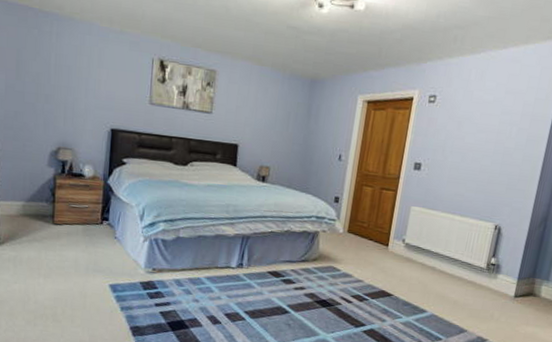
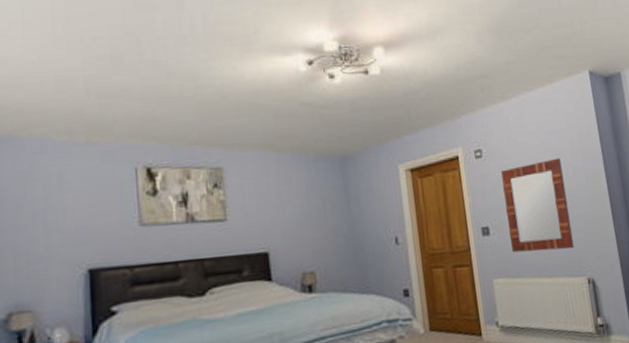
home mirror: none [435,116,509,198] -> present [501,158,574,253]

